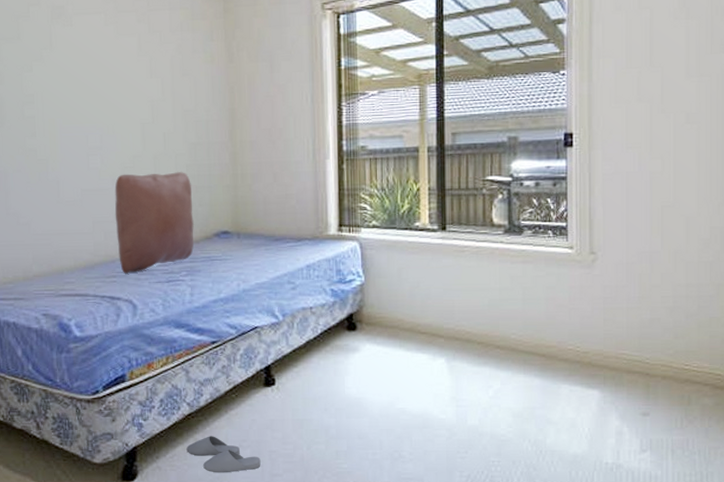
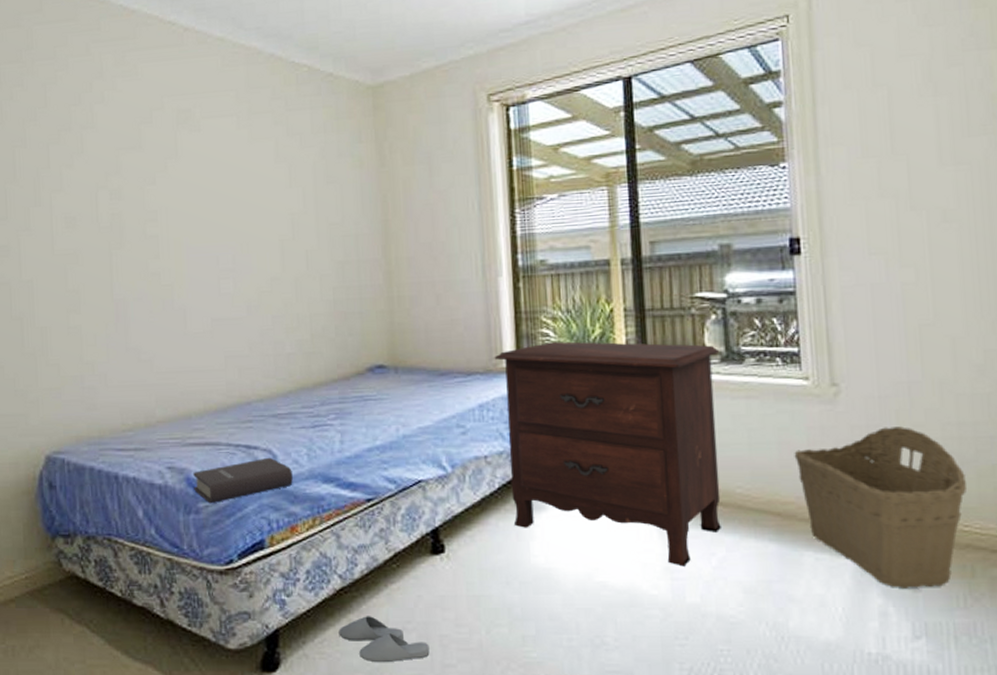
book: none [65,306,150,345] -> present [193,457,293,504]
pillow: present [114,172,194,274] -> none [250,296,343,418]
nightstand: none [320,214,504,396] -> present [494,341,721,567]
wicker basket: none [558,287,689,413] -> present [794,426,967,588]

